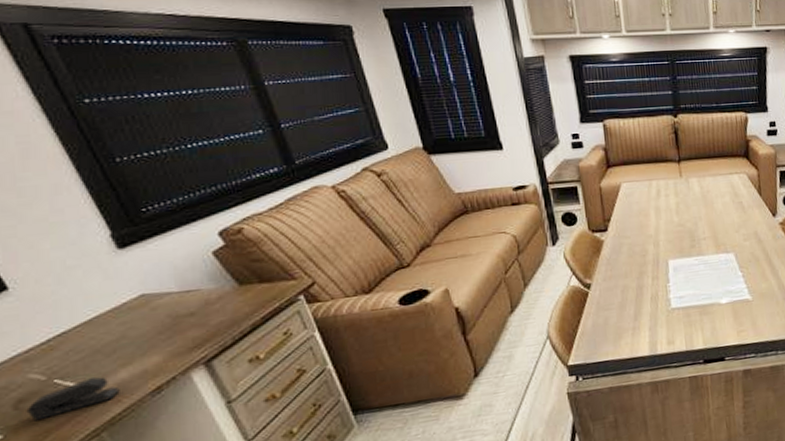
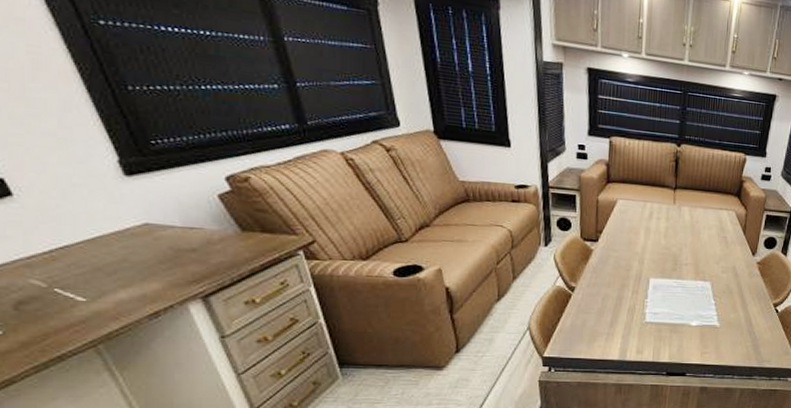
stapler: present [26,377,120,421] -> none [26,293,118,324]

